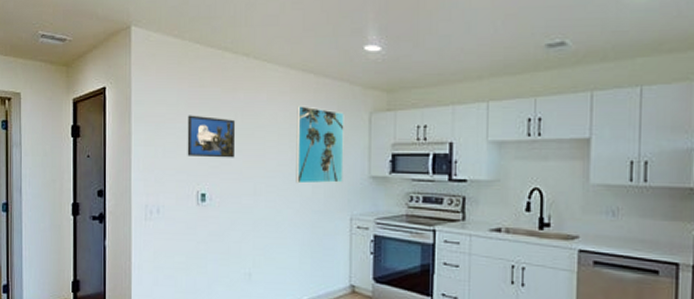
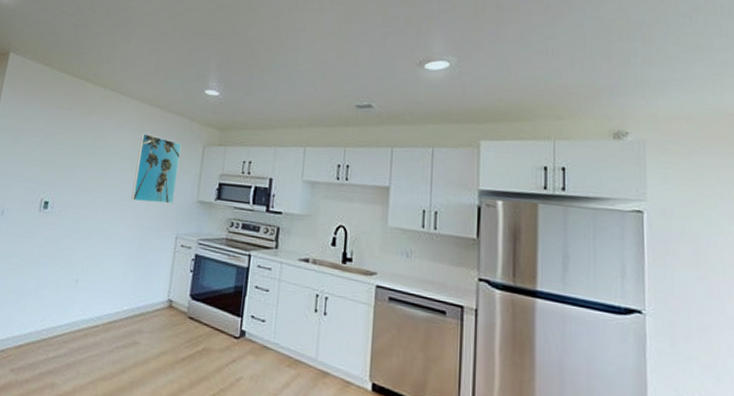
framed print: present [187,115,235,158] -> none [38,131,86,173]

